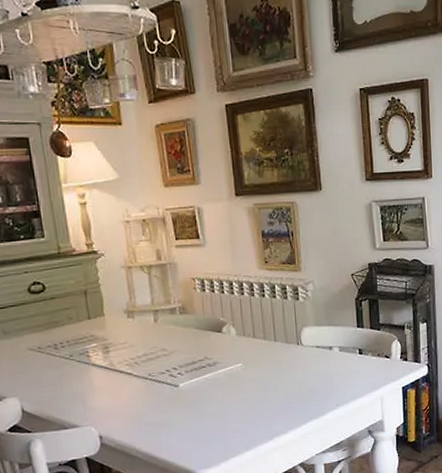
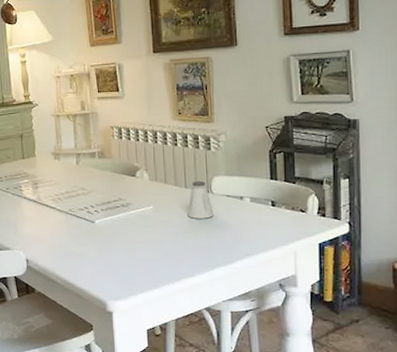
saltshaker: none [278,333,304,373] -> present [188,181,214,219]

